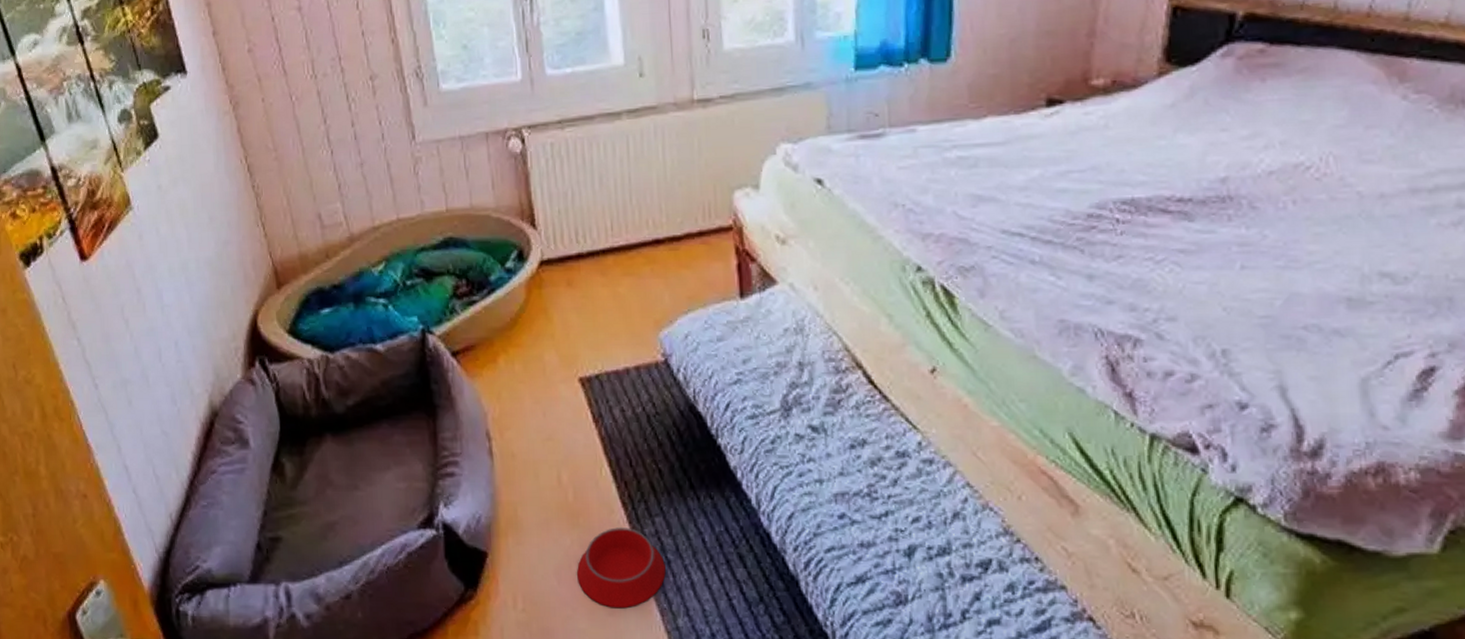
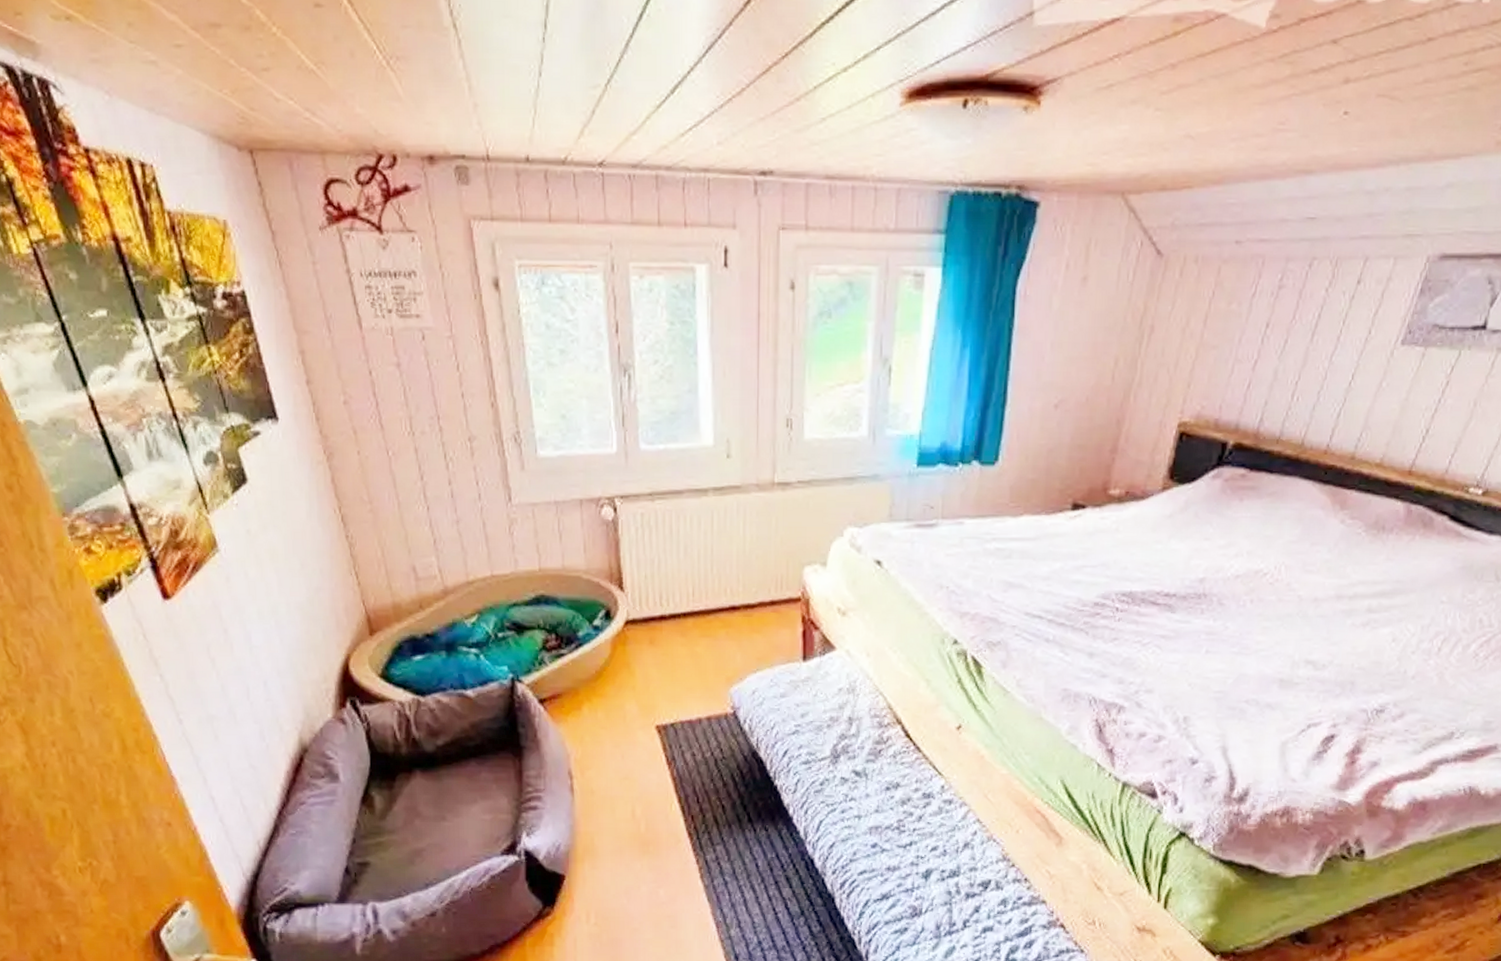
pet bowl: present [577,527,666,609] -> none [645,854,723,922]

